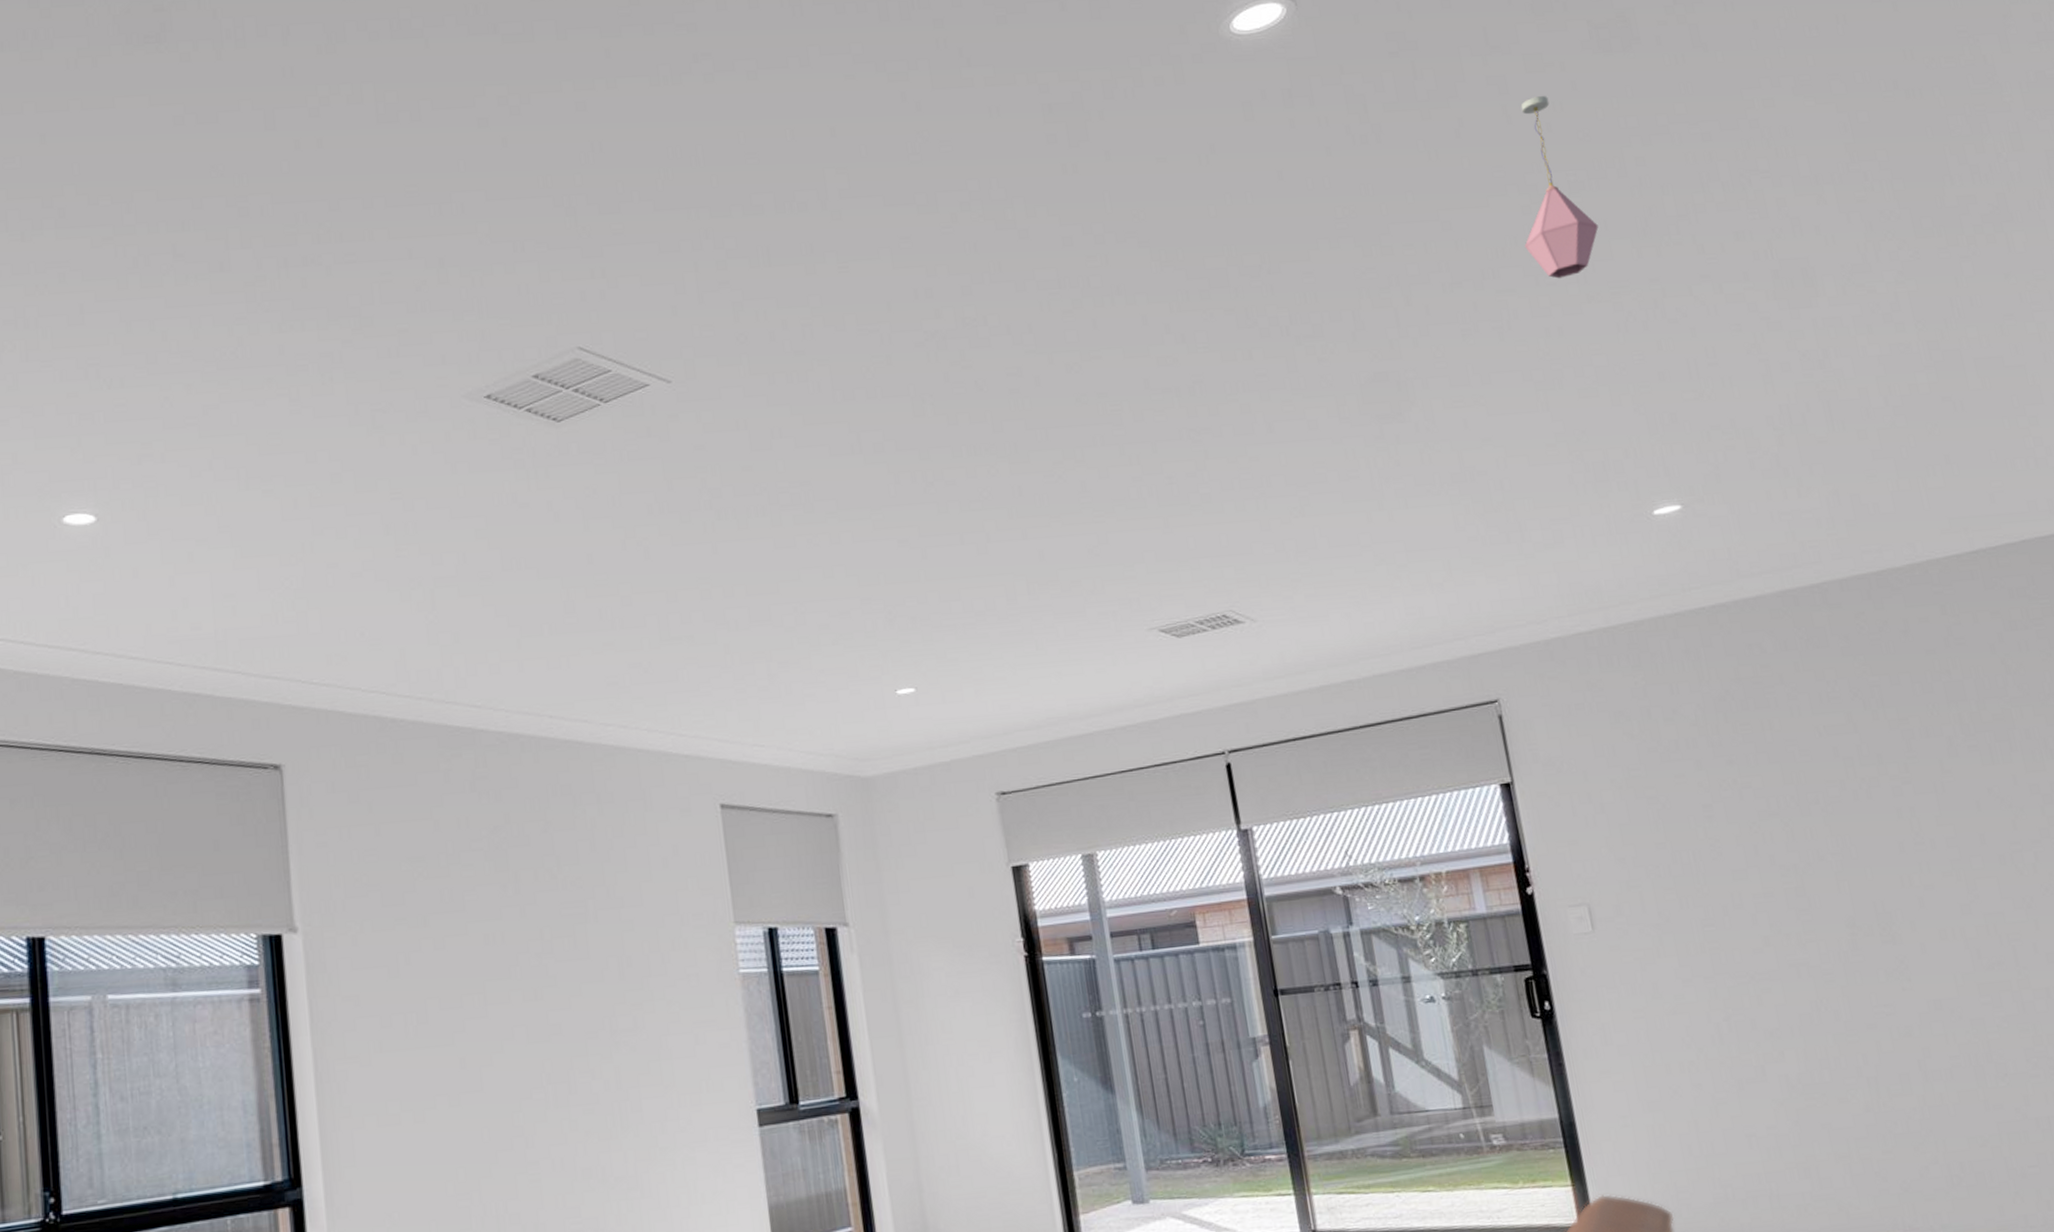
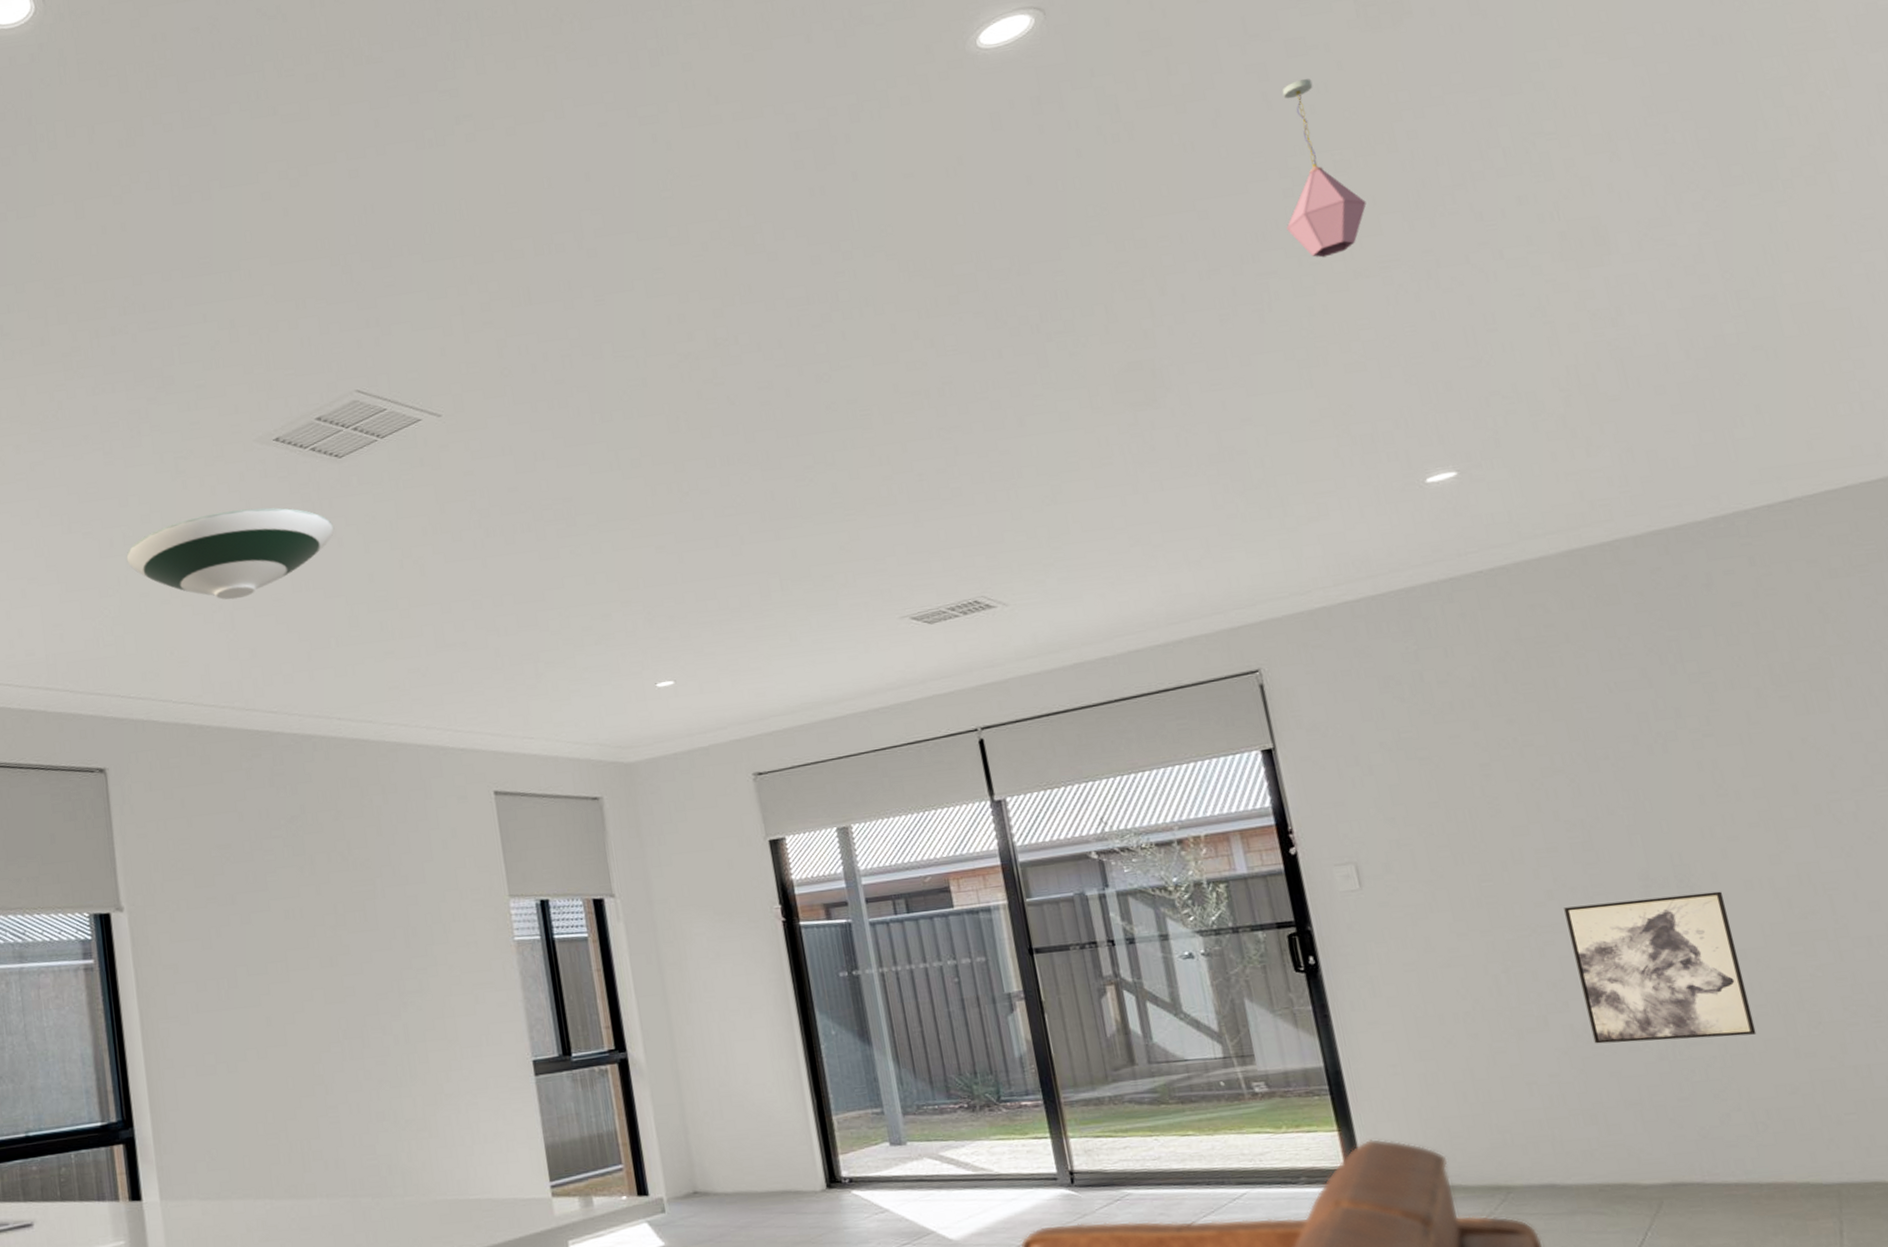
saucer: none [312,473,551,576] -> present [126,508,335,600]
wall art: none [1779,940,1951,1095] -> present [1564,891,1757,1044]

